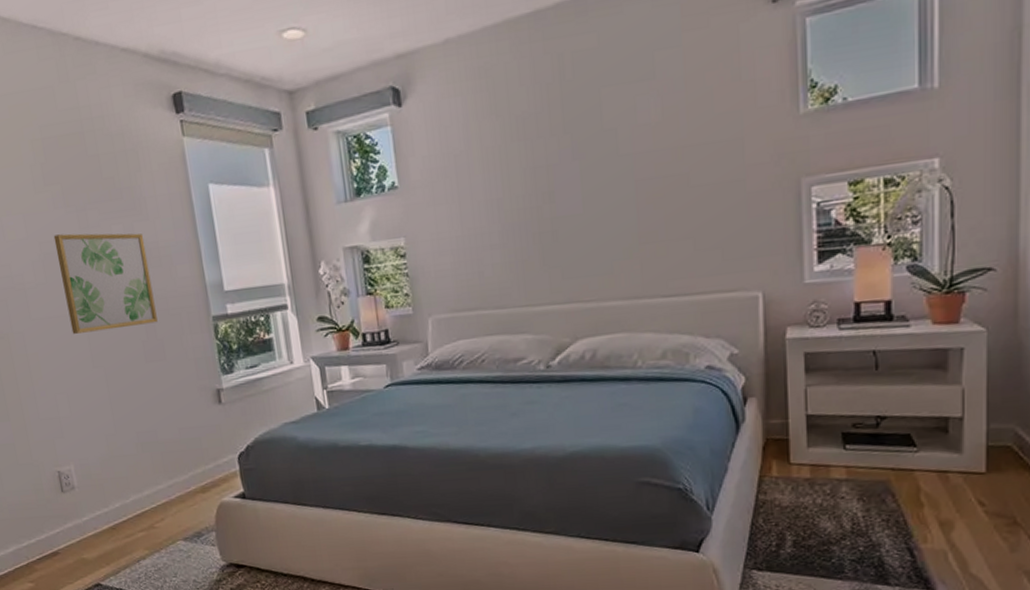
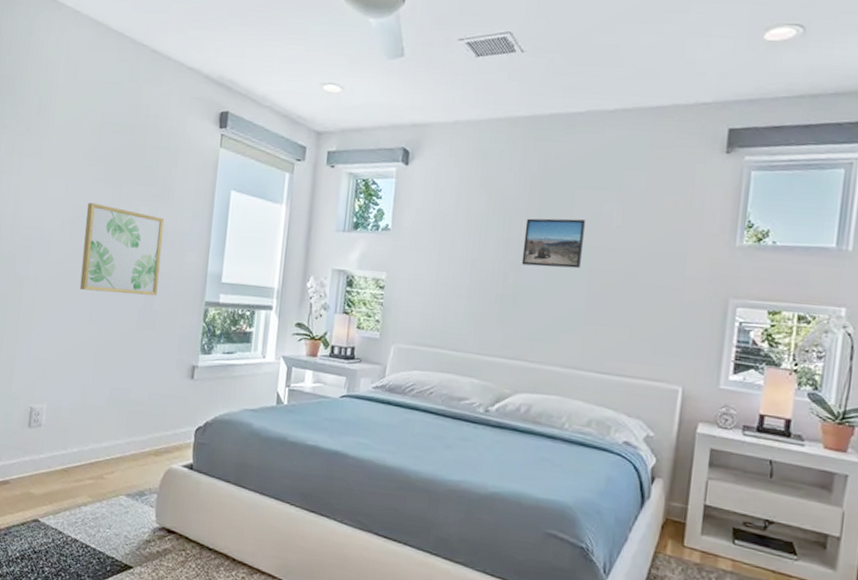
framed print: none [550,123,624,194] -> present [521,218,586,269]

